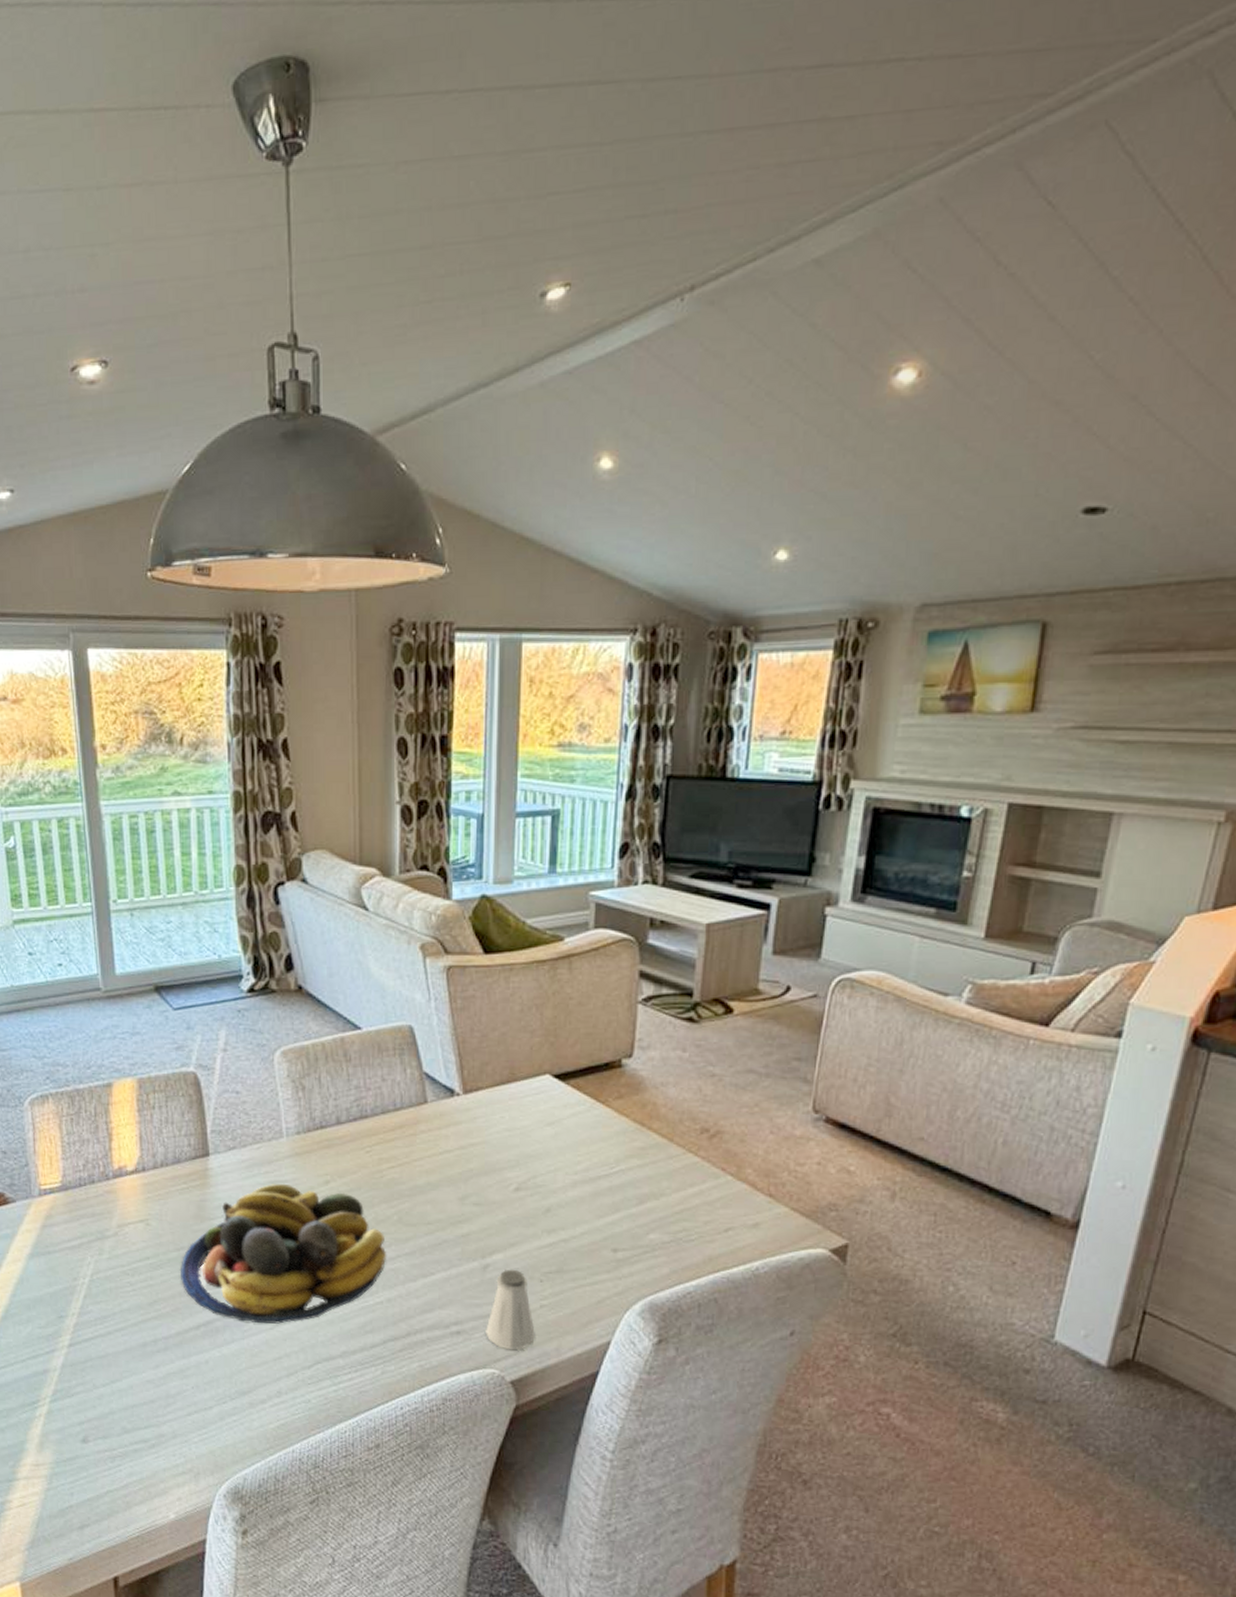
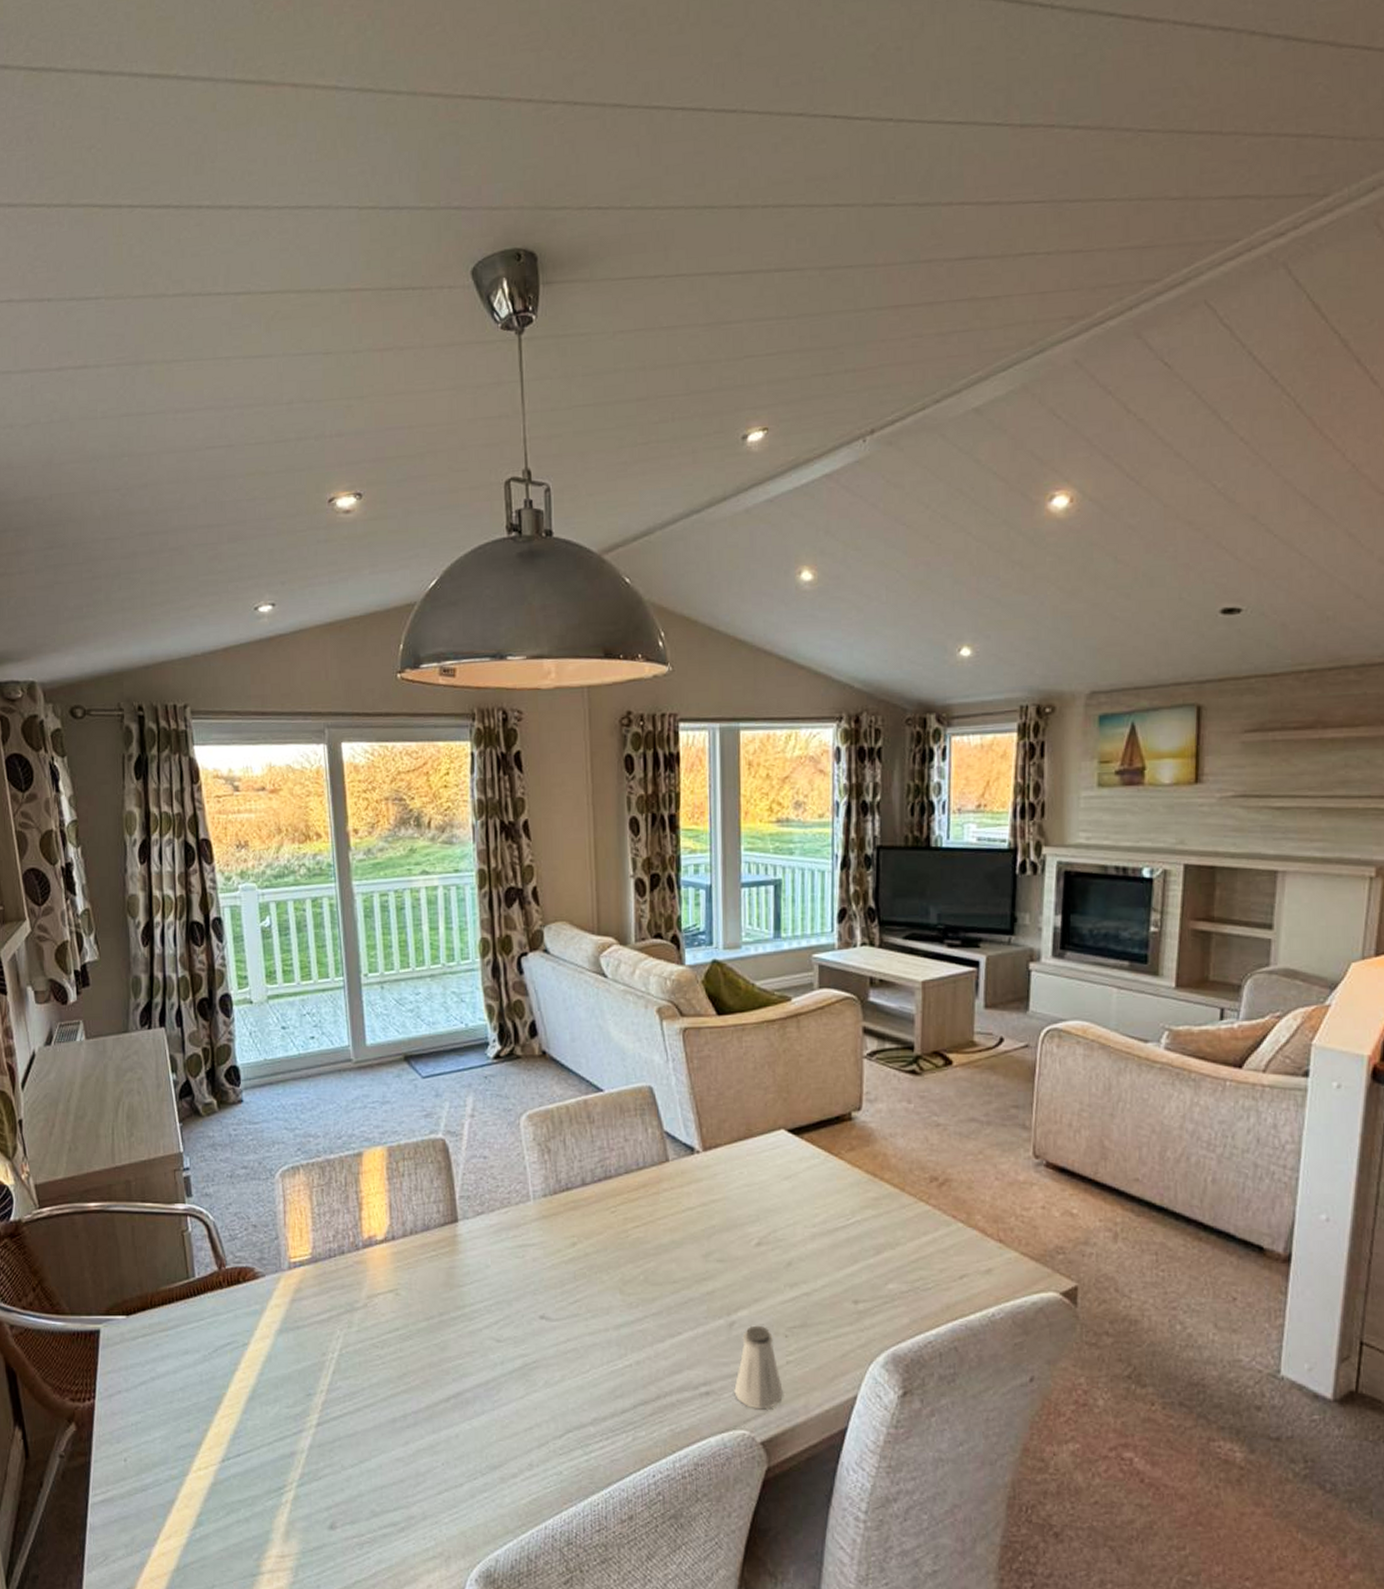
fruit bowl: present [181,1183,386,1325] -> none [430,1247,634,1393]

